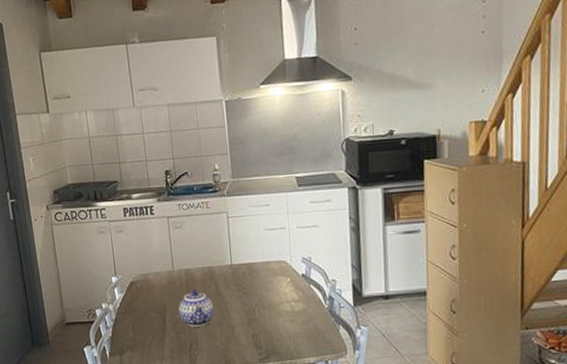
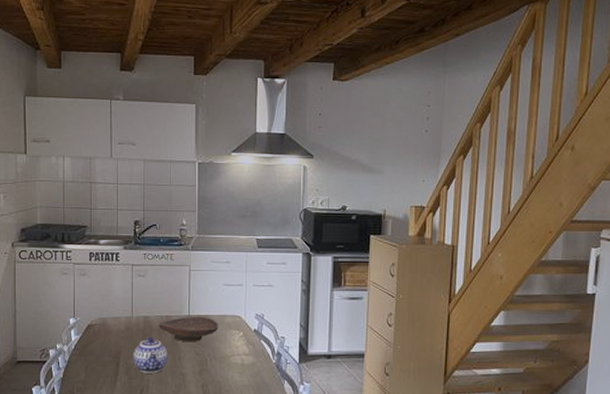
decorative bowl: none [201,264,264,293] -> present [158,316,218,343]

